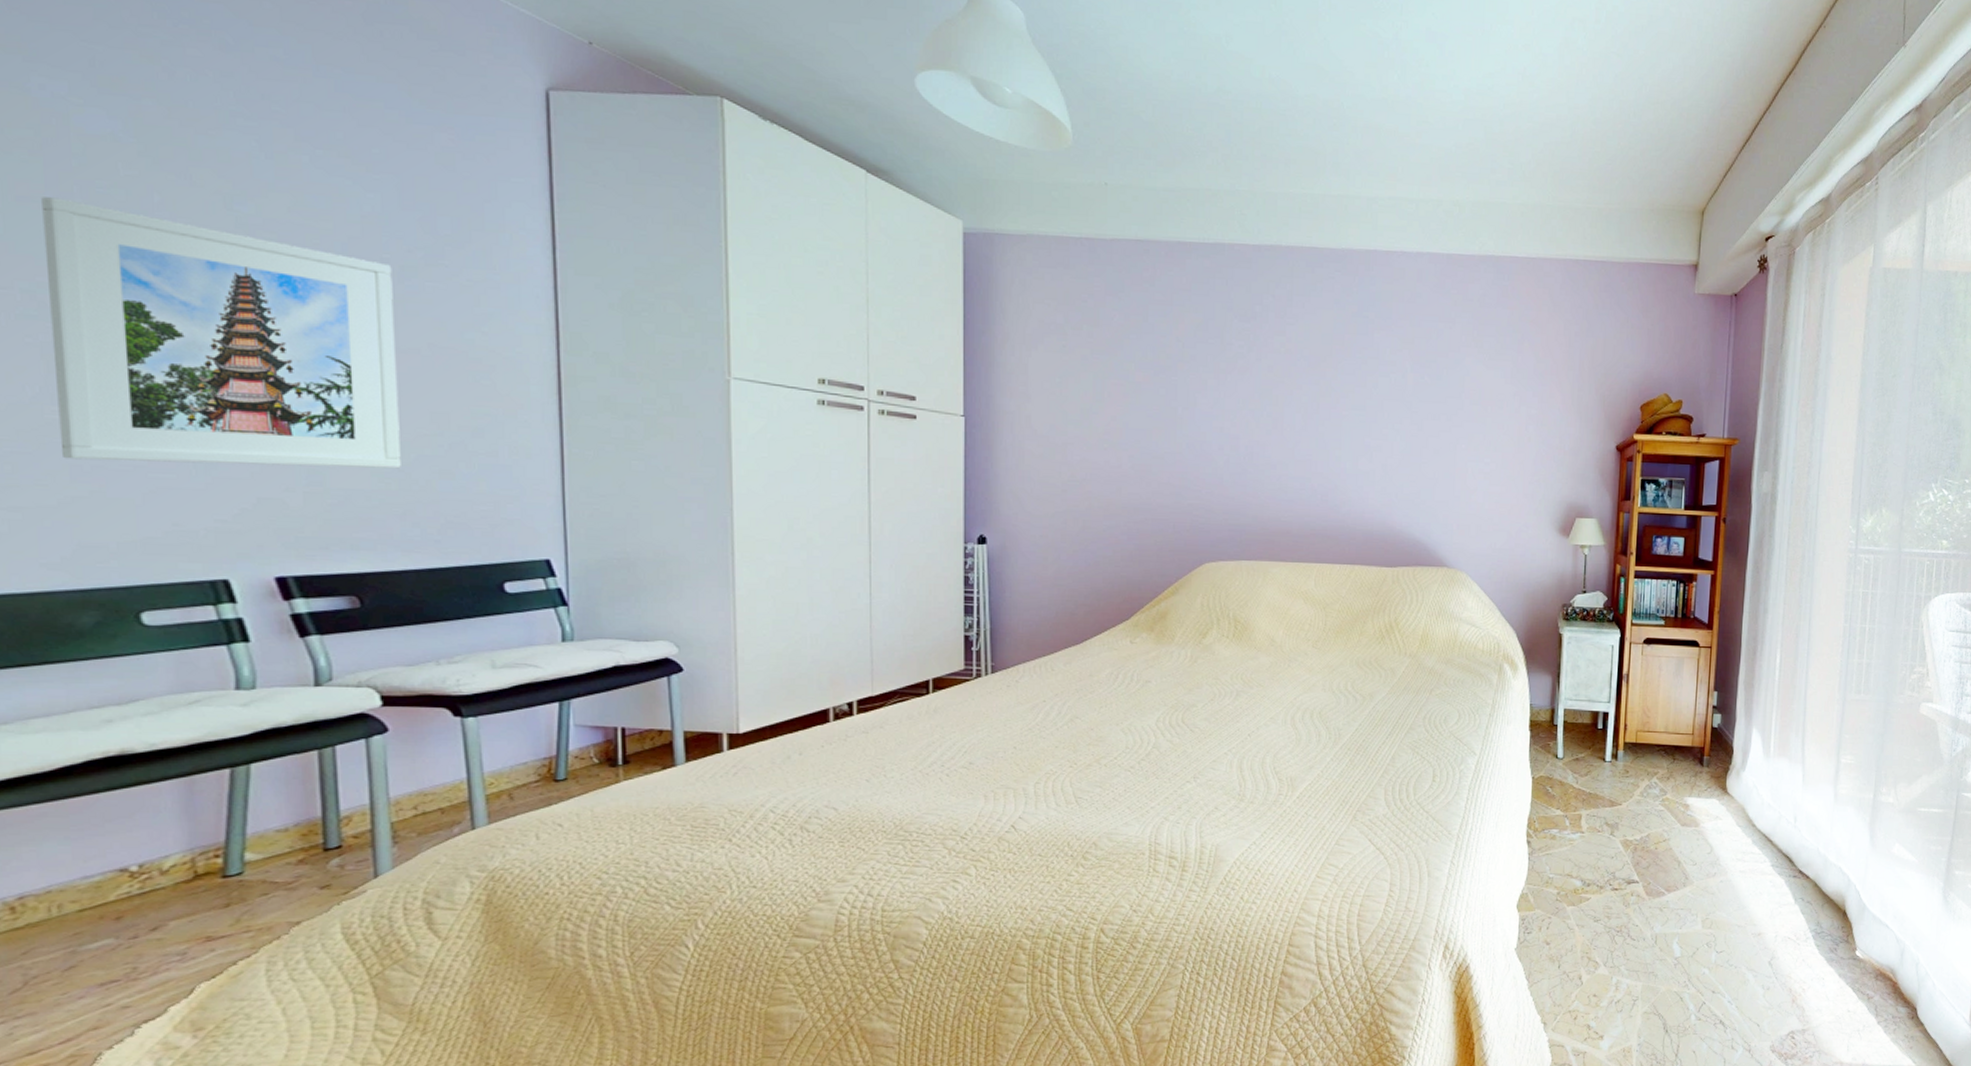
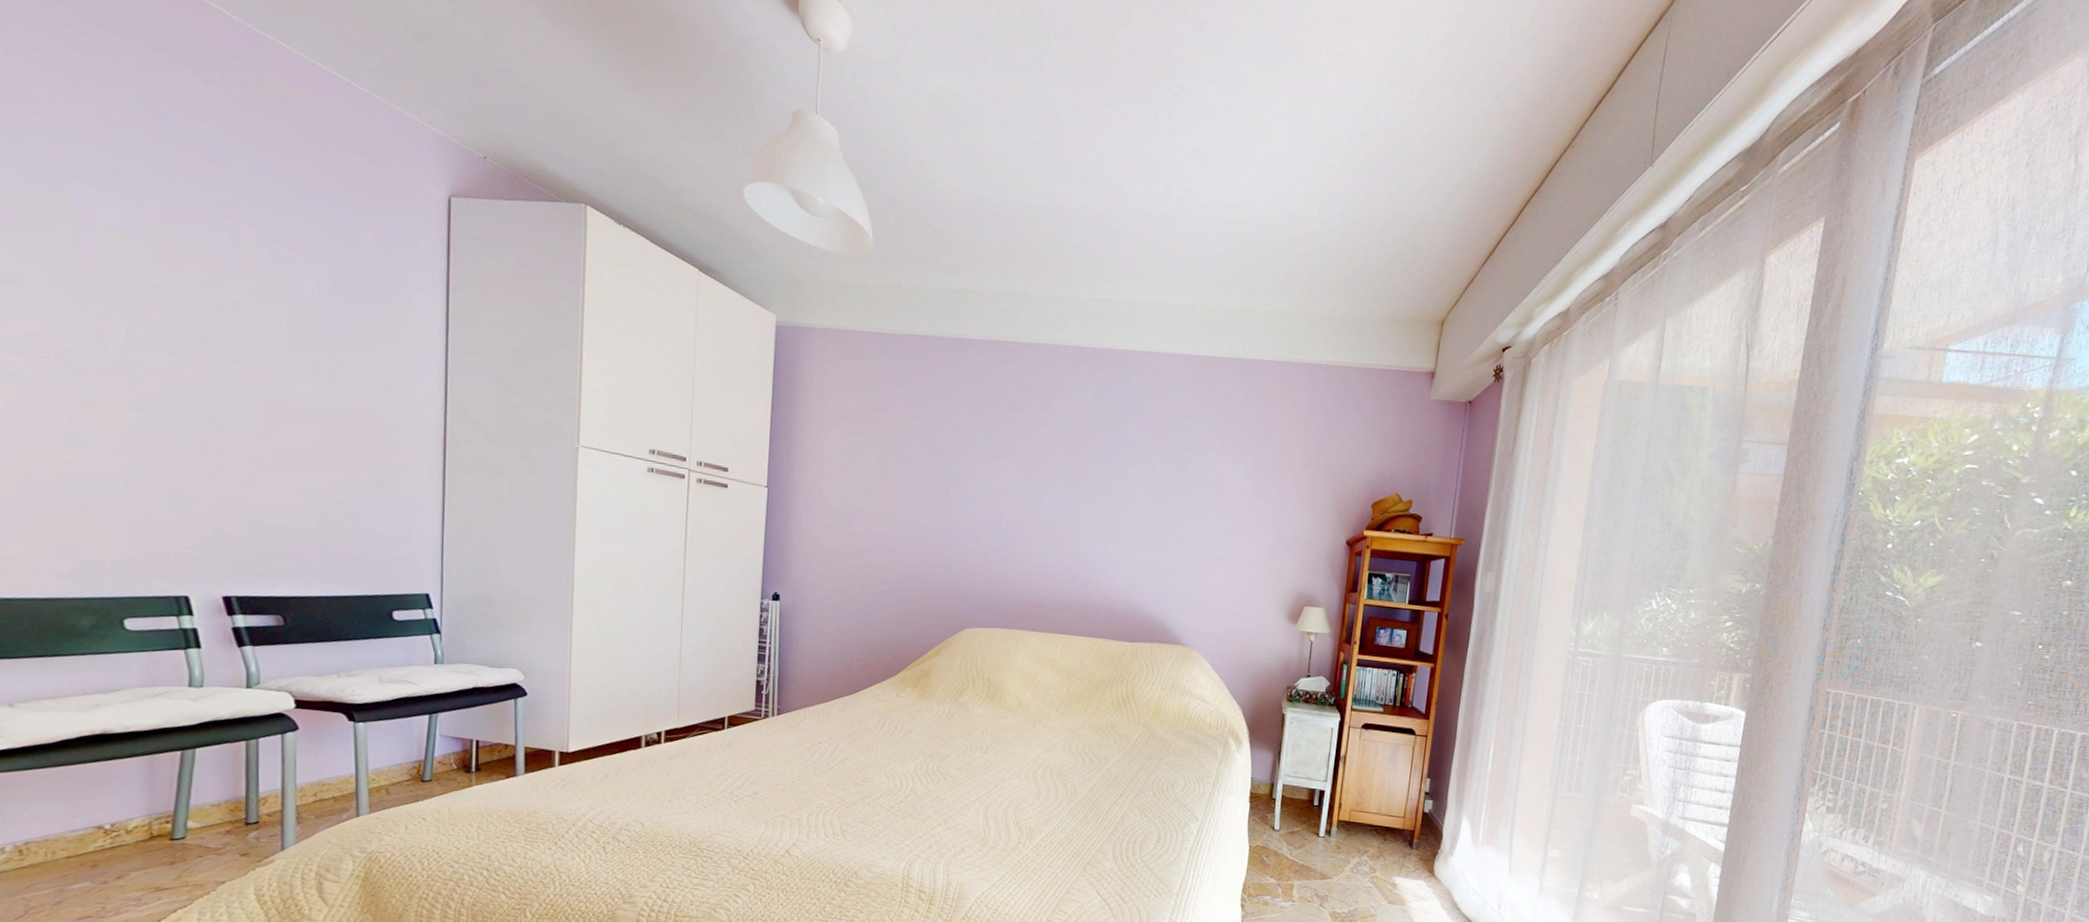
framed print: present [41,197,401,469] -> none [73,279,323,512]

